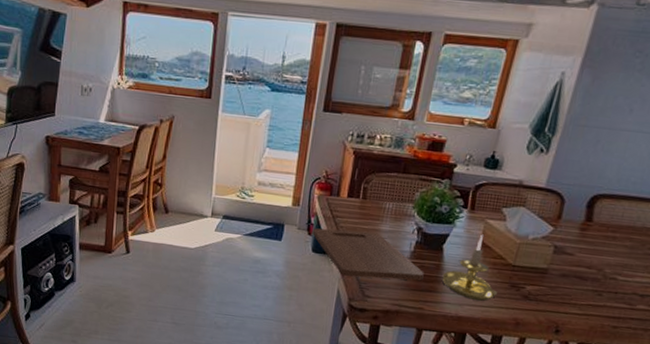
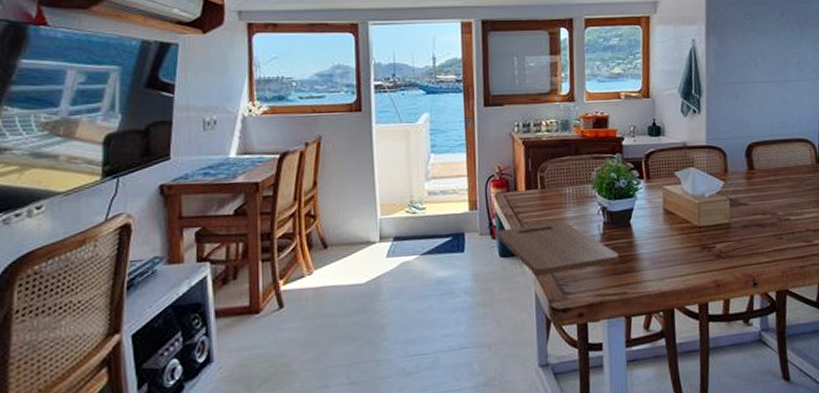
candle holder: present [442,234,497,301] -> none [636,201,692,271]

